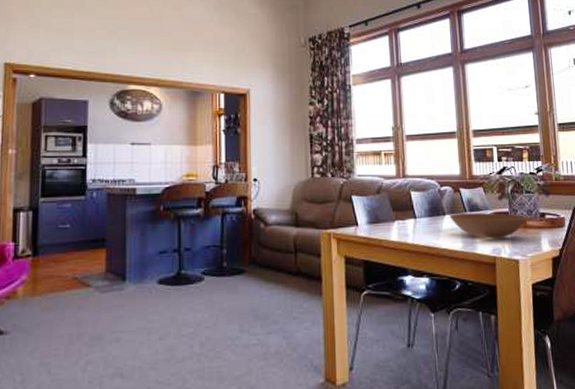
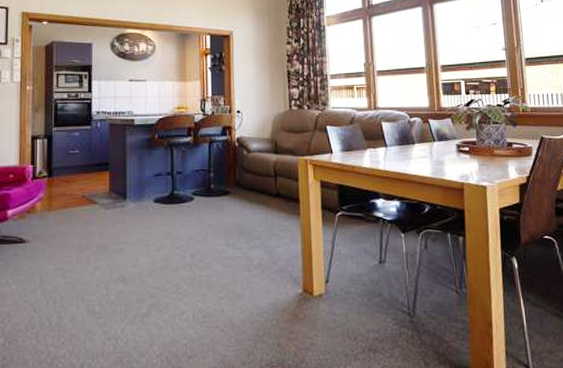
bowl: present [449,213,527,239] -> none [419,142,494,166]

